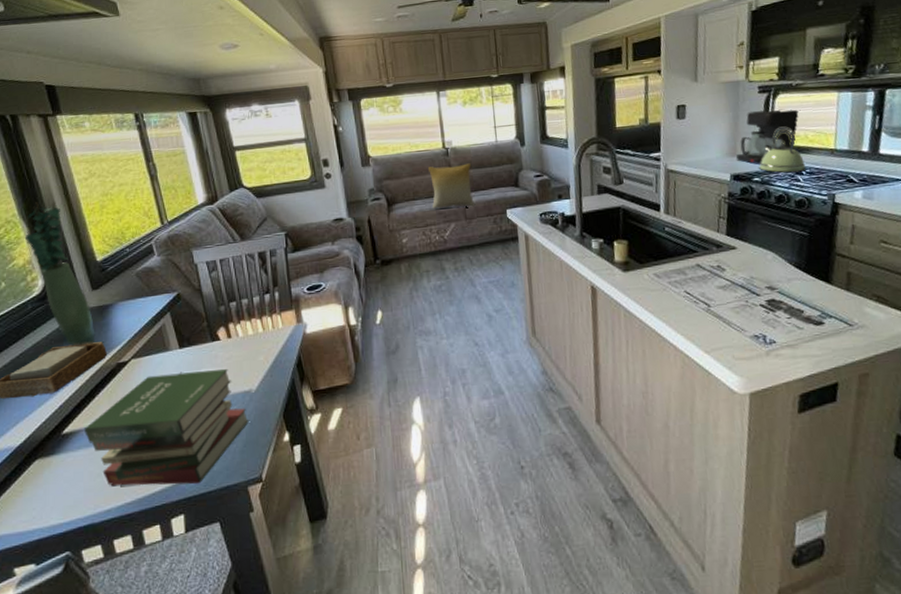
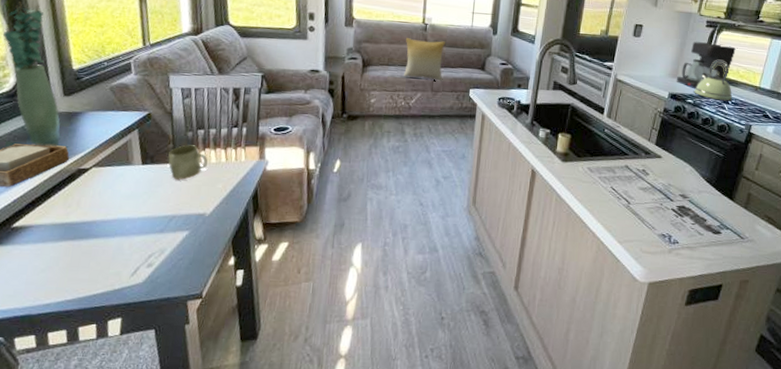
books: present [83,368,249,486] -> none [34,185,199,291]
mug: none [204,319,245,359] -> present [168,144,208,181]

